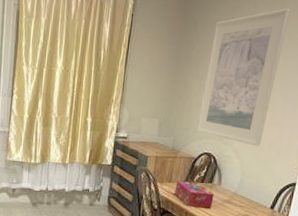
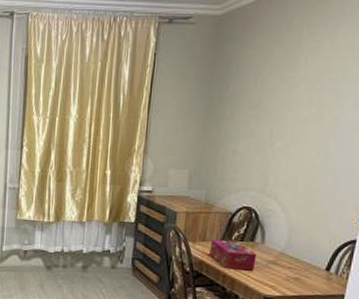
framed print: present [196,8,291,147] -> none [233,38,343,198]

